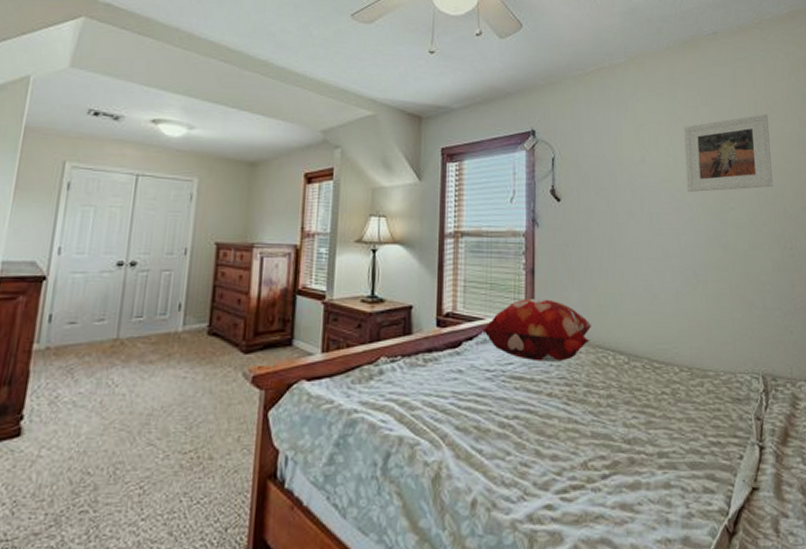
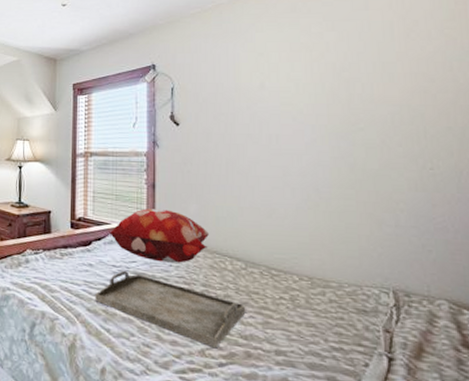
serving tray: none [465,376,629,459] -> present [95,271,246,349]
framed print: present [684,114,773,193] -> none [307,34,410,115]

